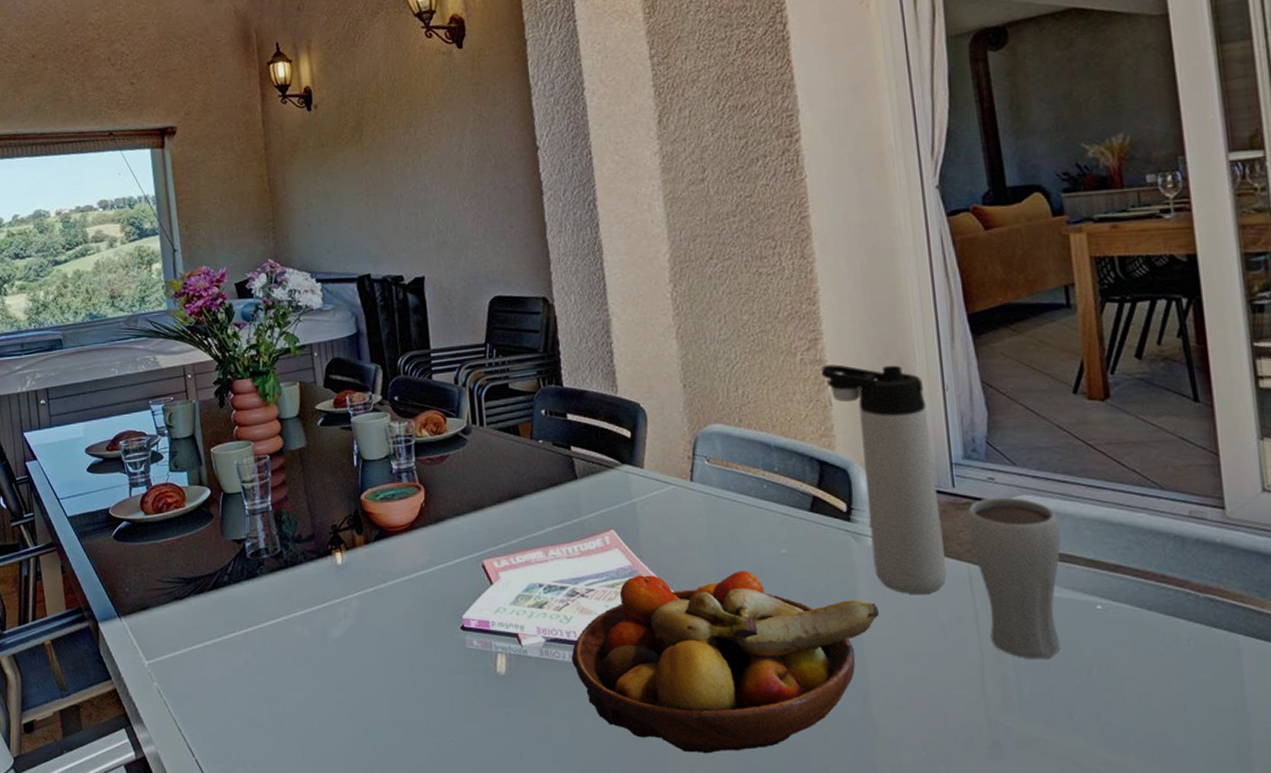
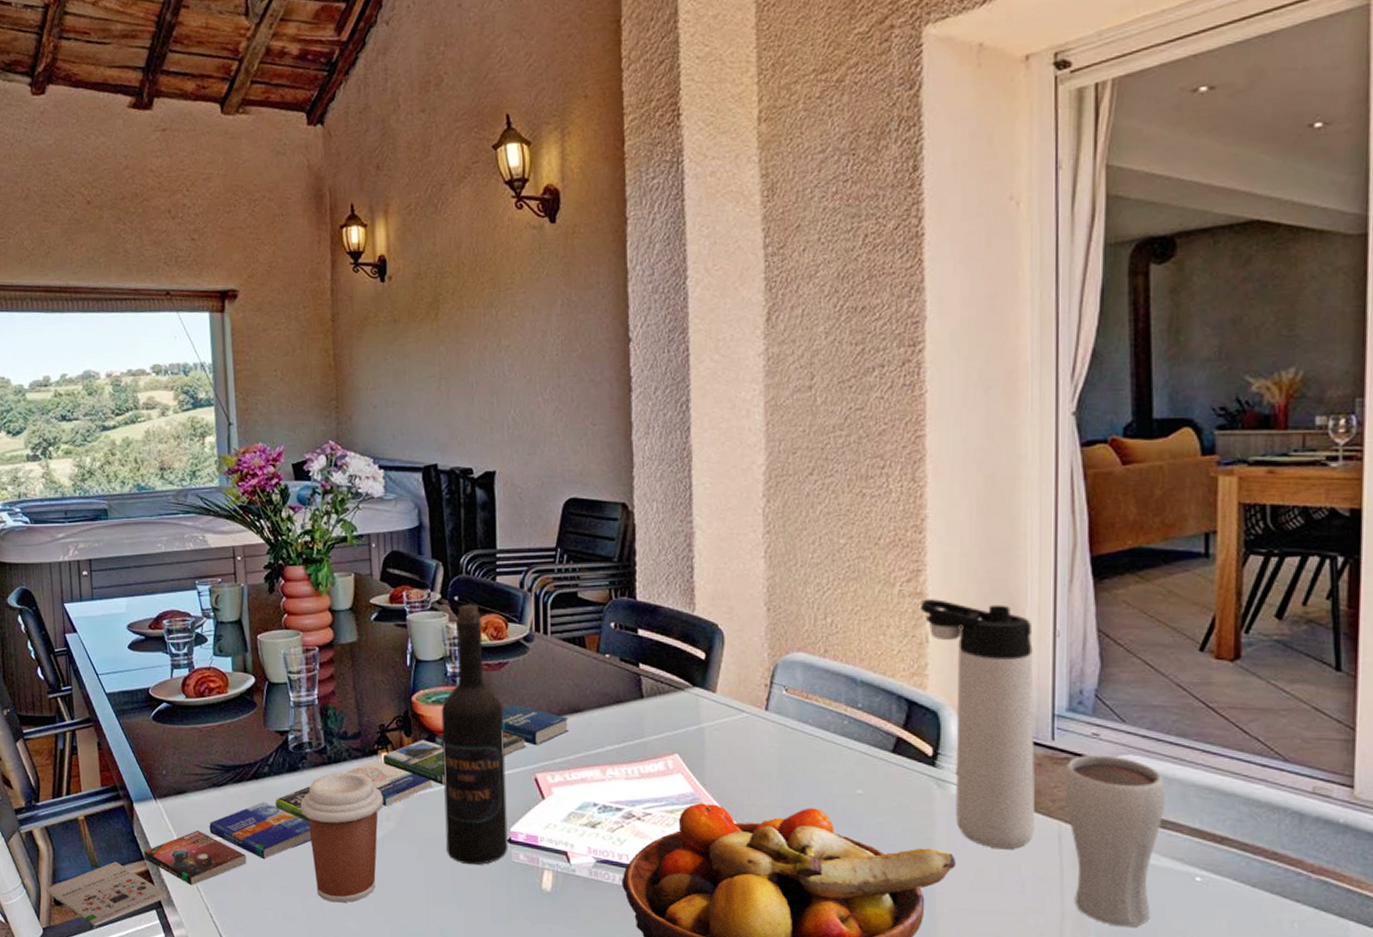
book: none [14,495,511,751] -> present [45,704,570,927]
coffee cup: none [260,574,341,704] -> present [300,772,384,903]
wine bottle: none [389,402,462,655] -> present [441,604,508,865]

